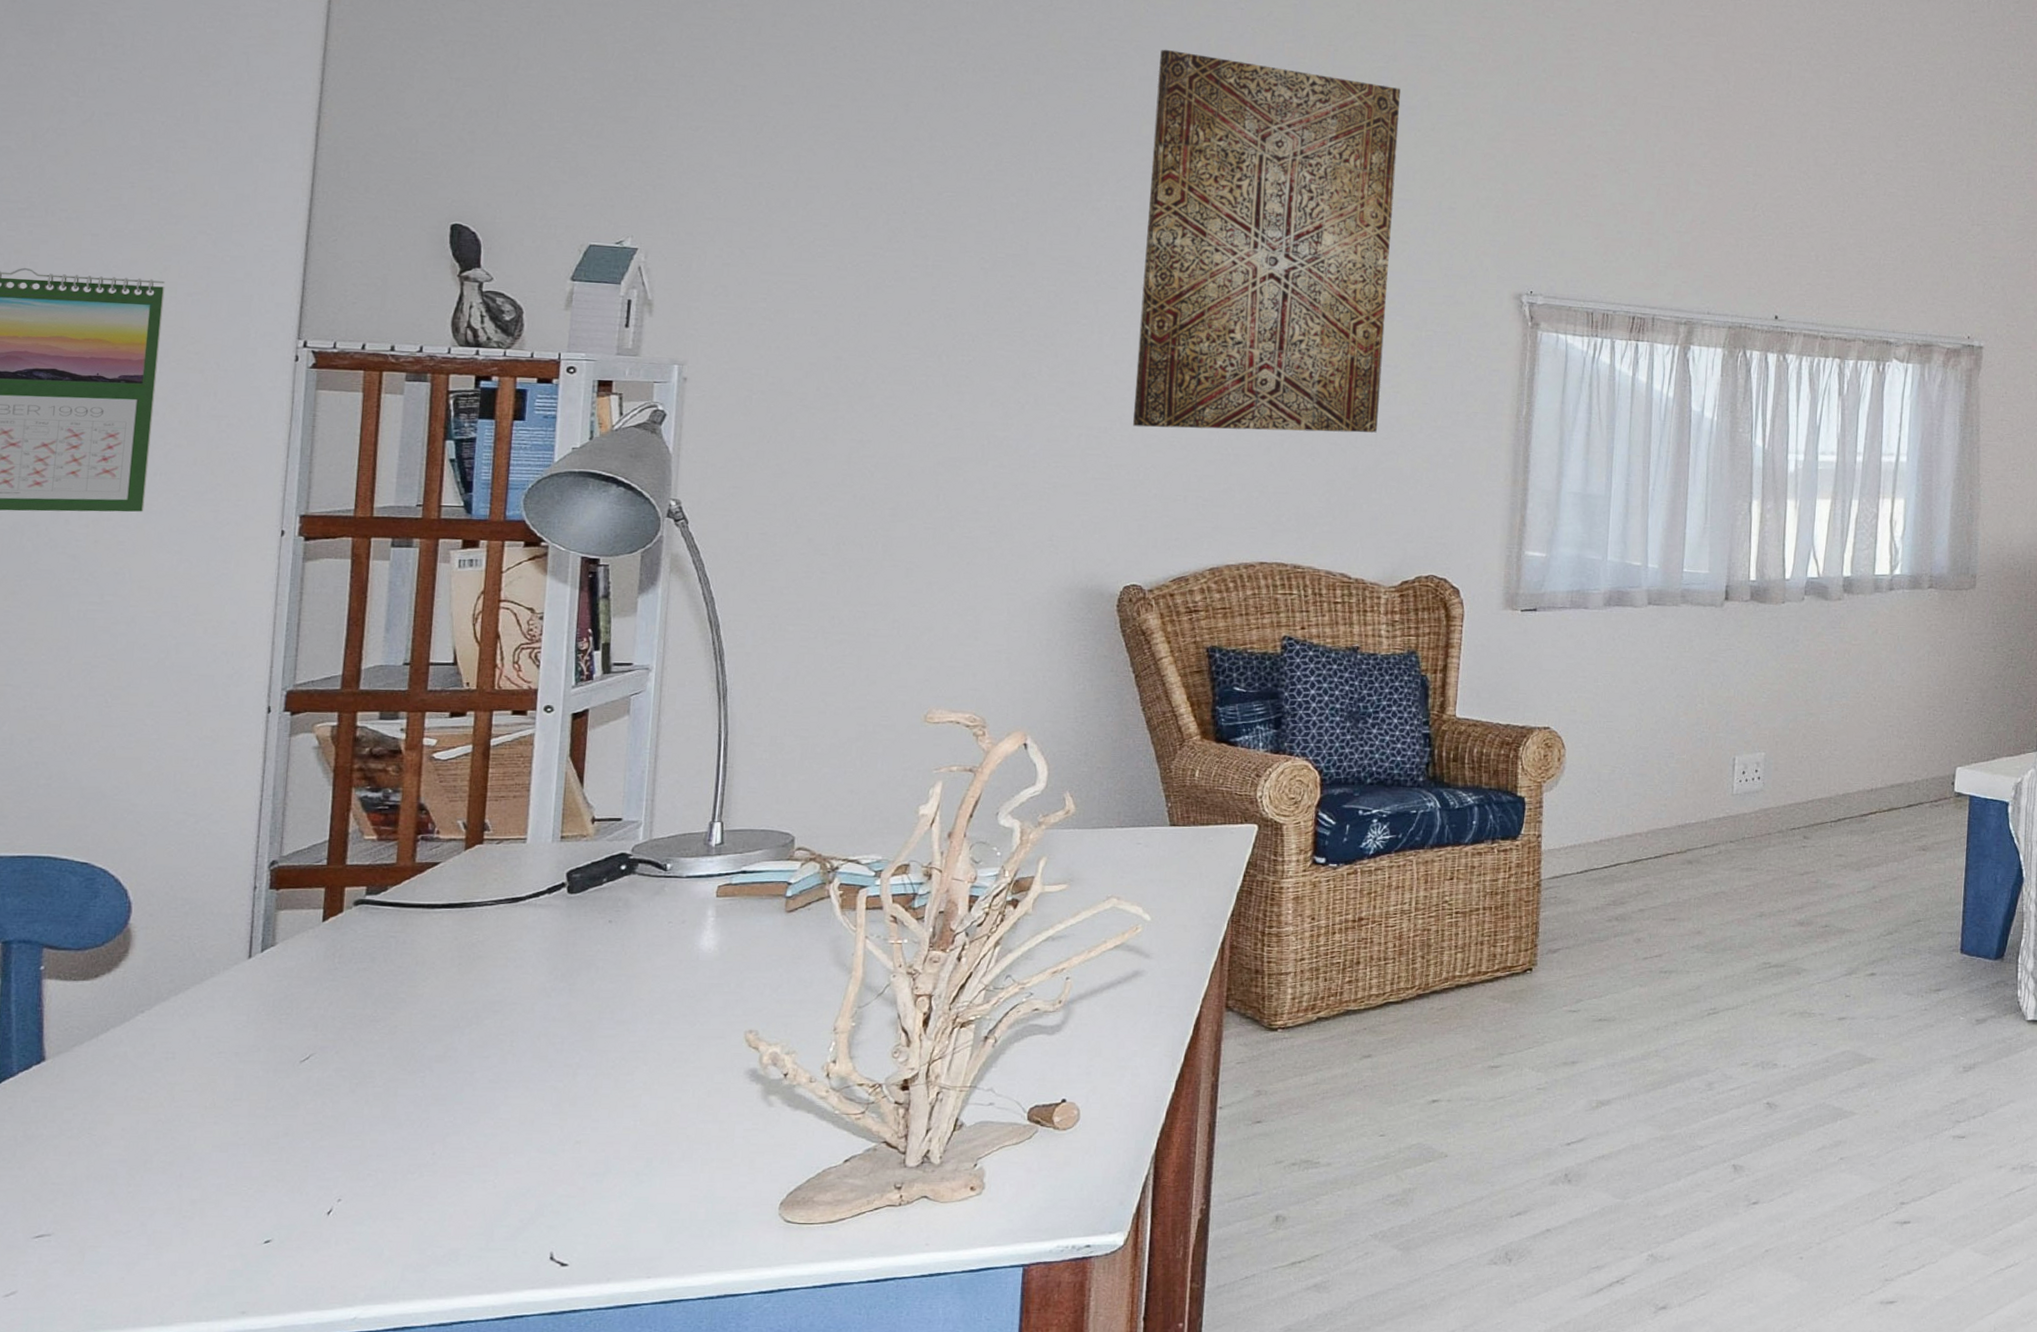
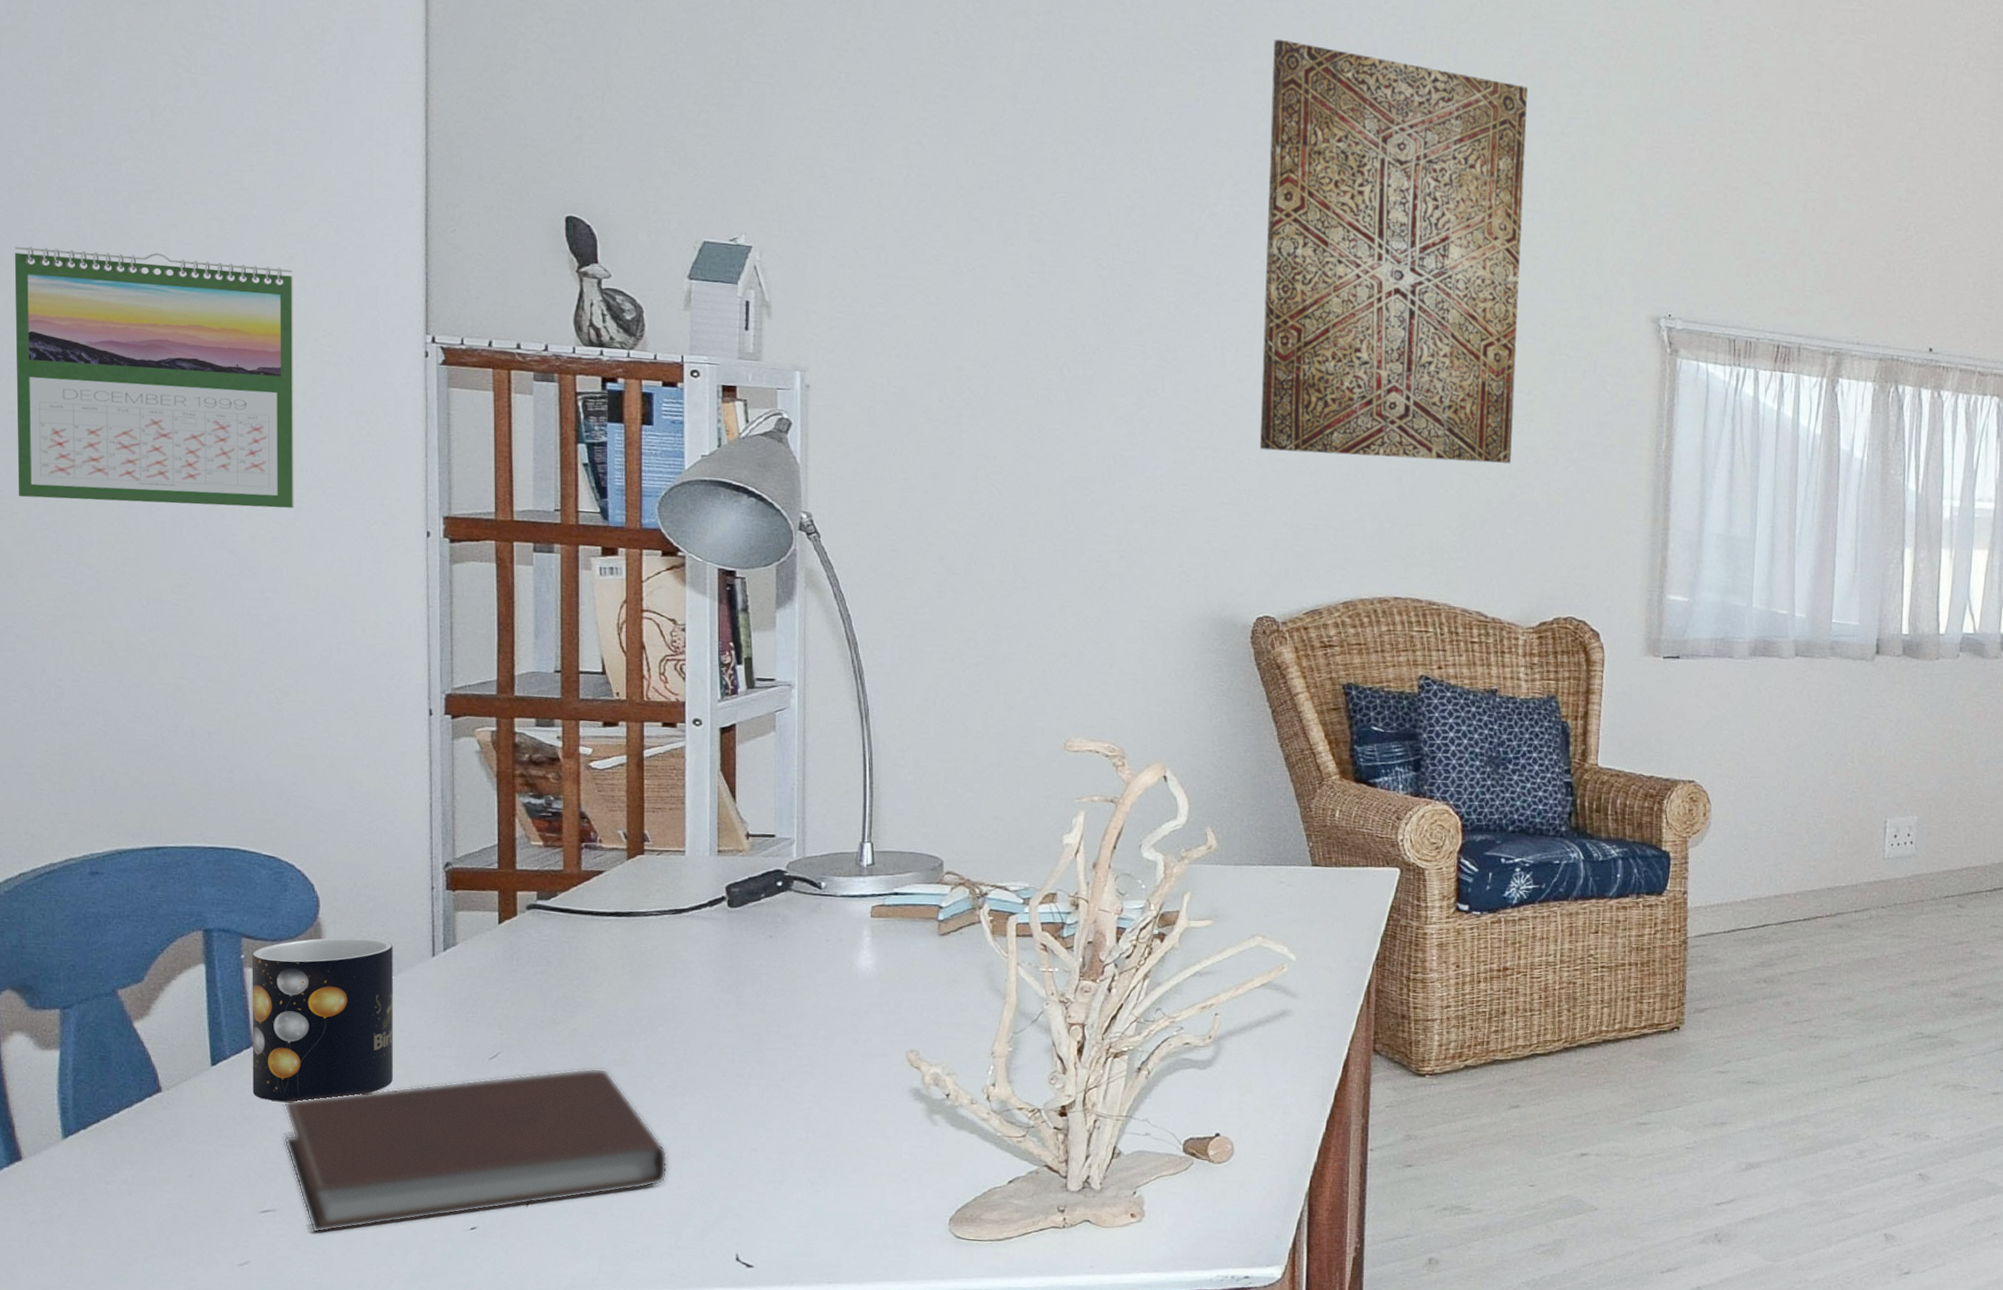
mug: none [38,942,207,1118] -> present [252,937,393,1102]
notebook: none [67,1065,485,1257] -> present [283,1068,668,1234]

